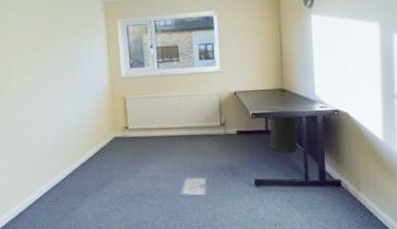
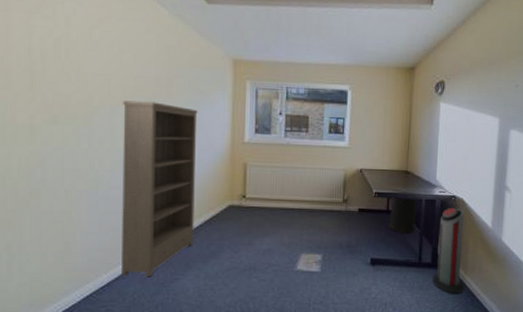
bookshelf: none [14,50,87,207] -> present [122,100,198,278]
air purifier: none [322,122,359,212] -> present [432,207,465,294]

